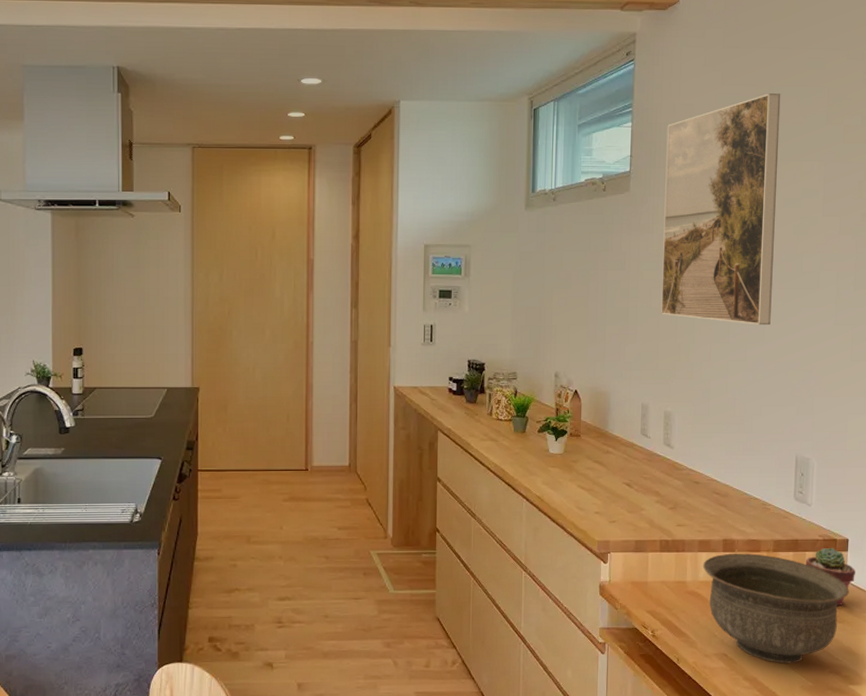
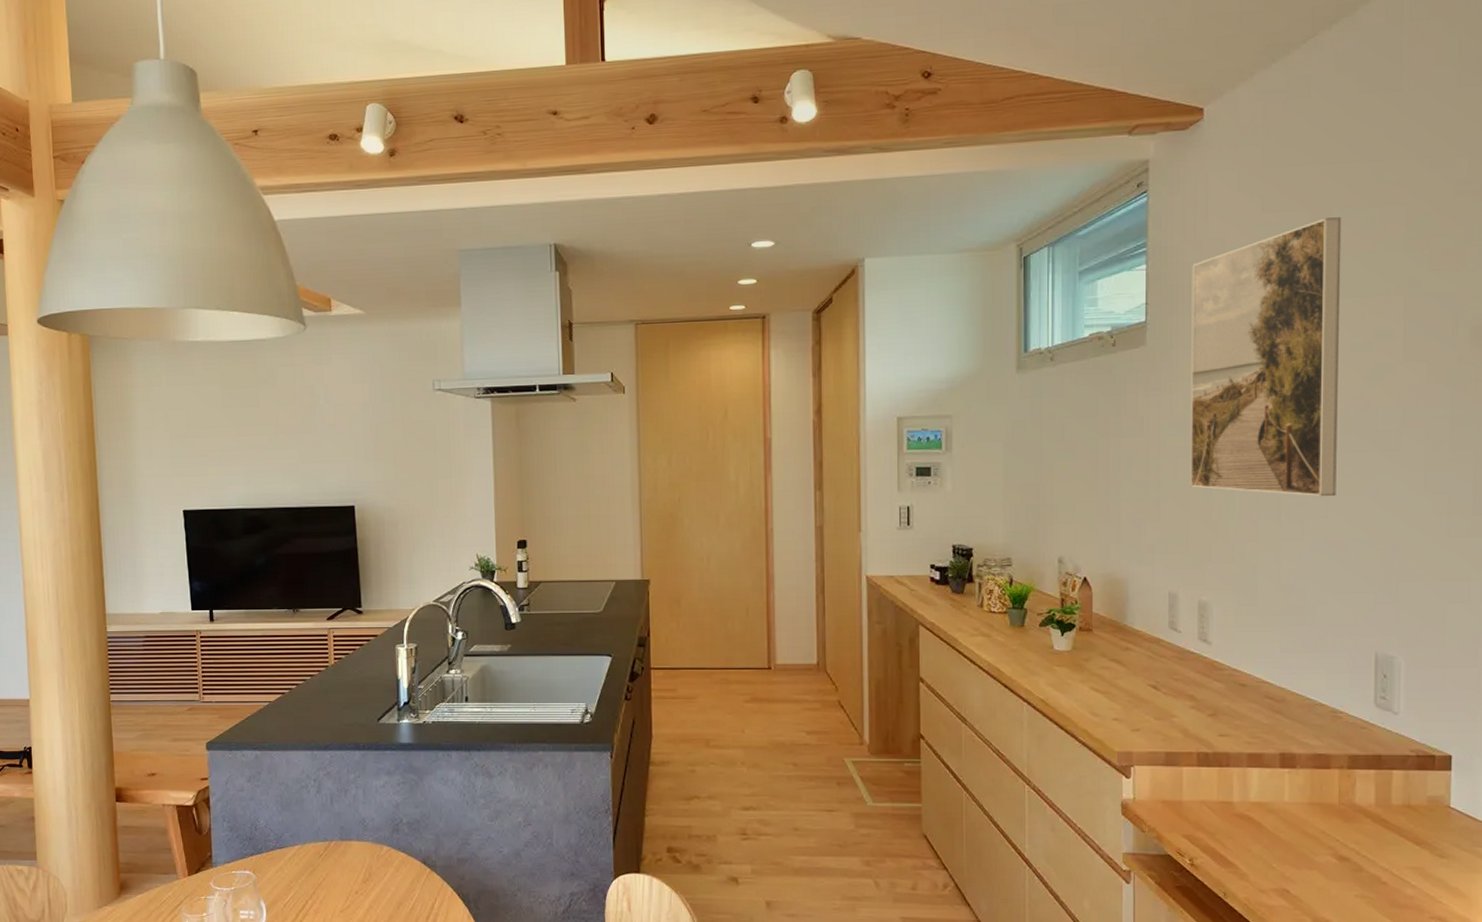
bowl: present [702,553,849,664] -> none [1254,769,1455,905]
potted succulent: present [806,547,855,607] -> none [1393,765,1463,838]

